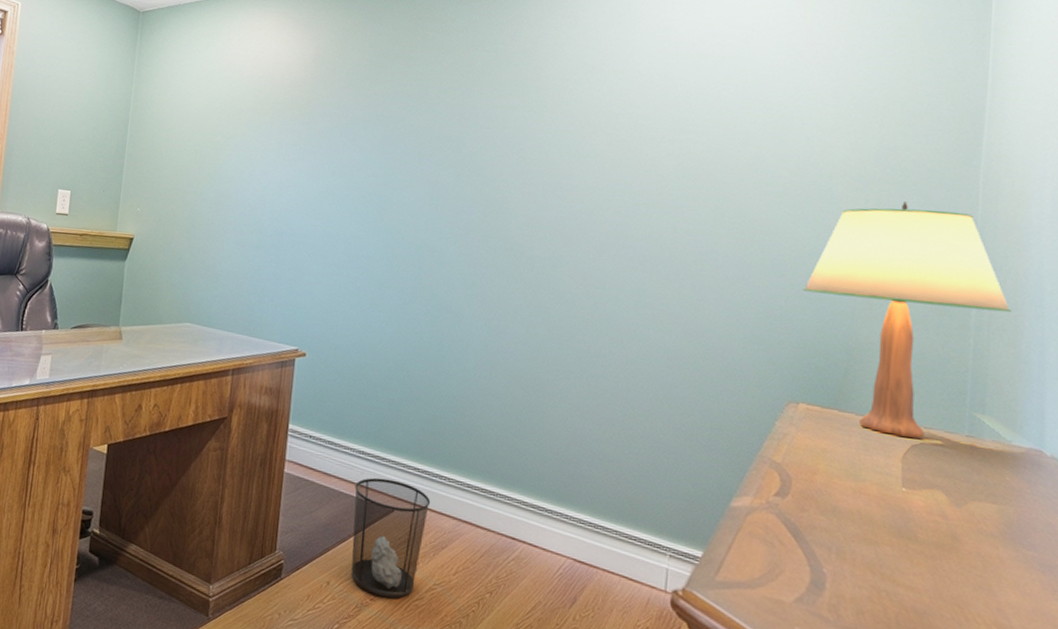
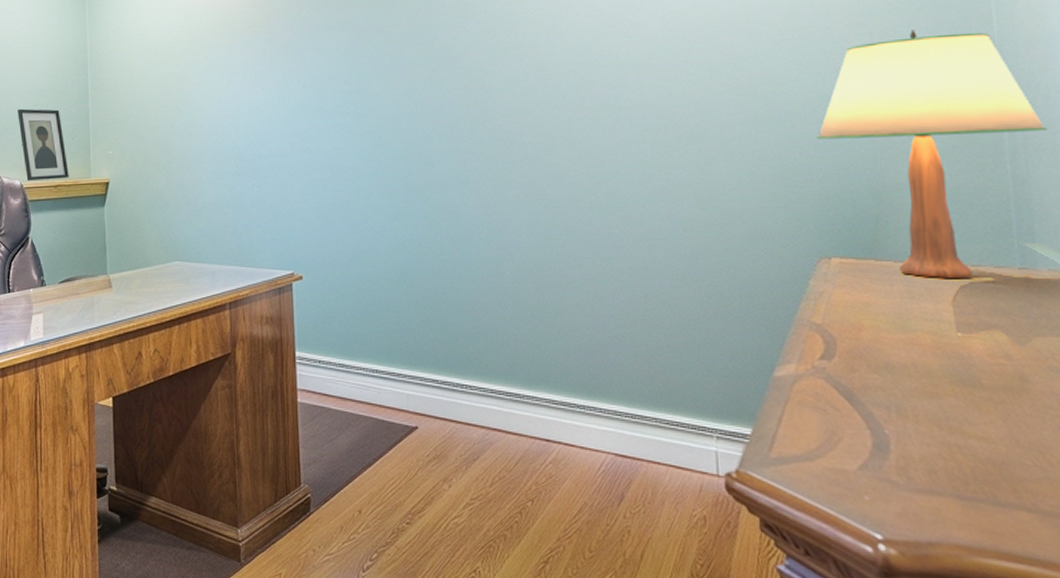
picture frame: none [53,155,96,229] -> present [18,108,69,182]
waste bin: present [351,477,431,599] -> none [373,395,455,520]

